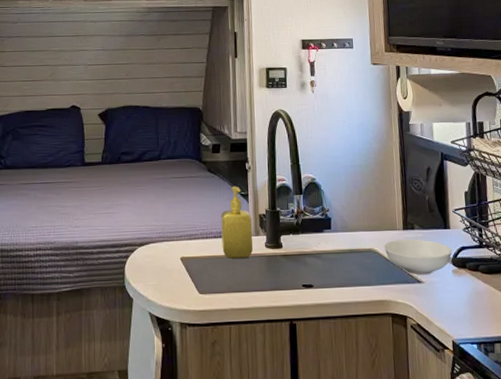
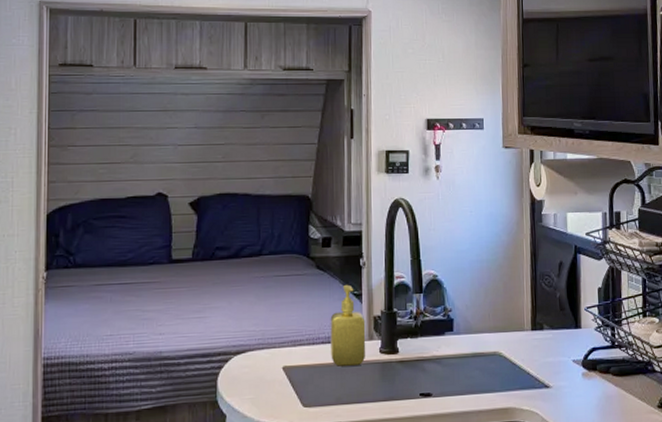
bowl: present [384,239,453,275] -> none [510,340,583,380]

